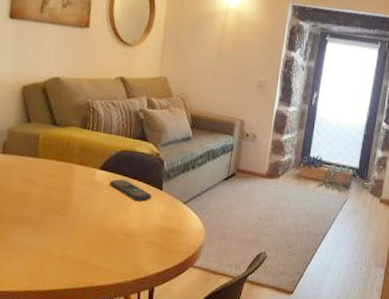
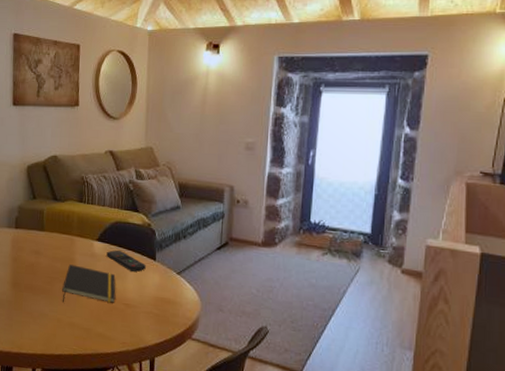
notepad: none [54,194,118,235] -> present [62,264,116,303]

